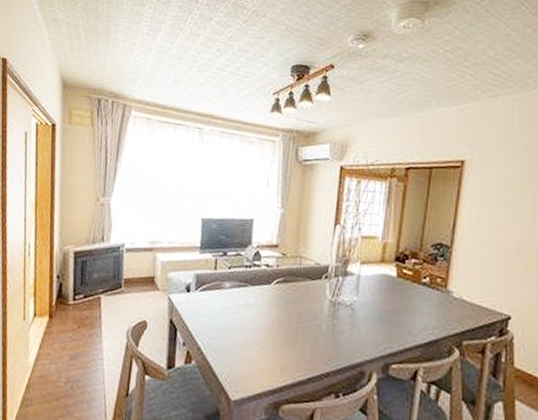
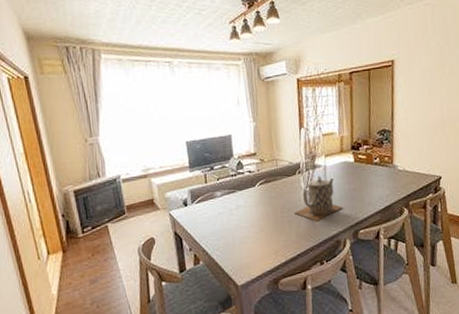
teapot: none [313,285,374,342] -> present [295,175,343,222]

